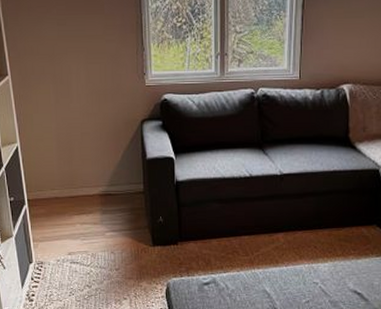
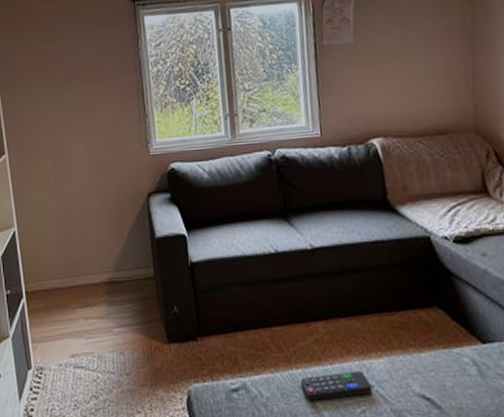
remote control: none [260,271,316,293] -> present [300,371,372,401]

